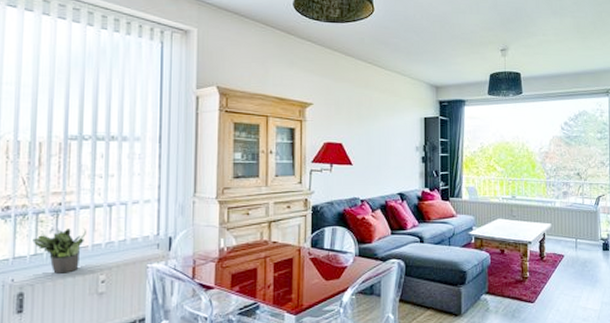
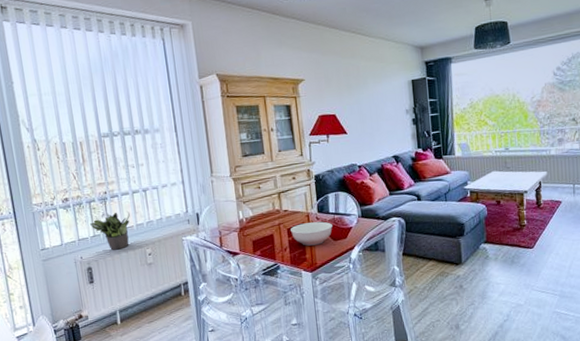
bowl: none [278,258,325,284] -> present [291,221,333,246]

